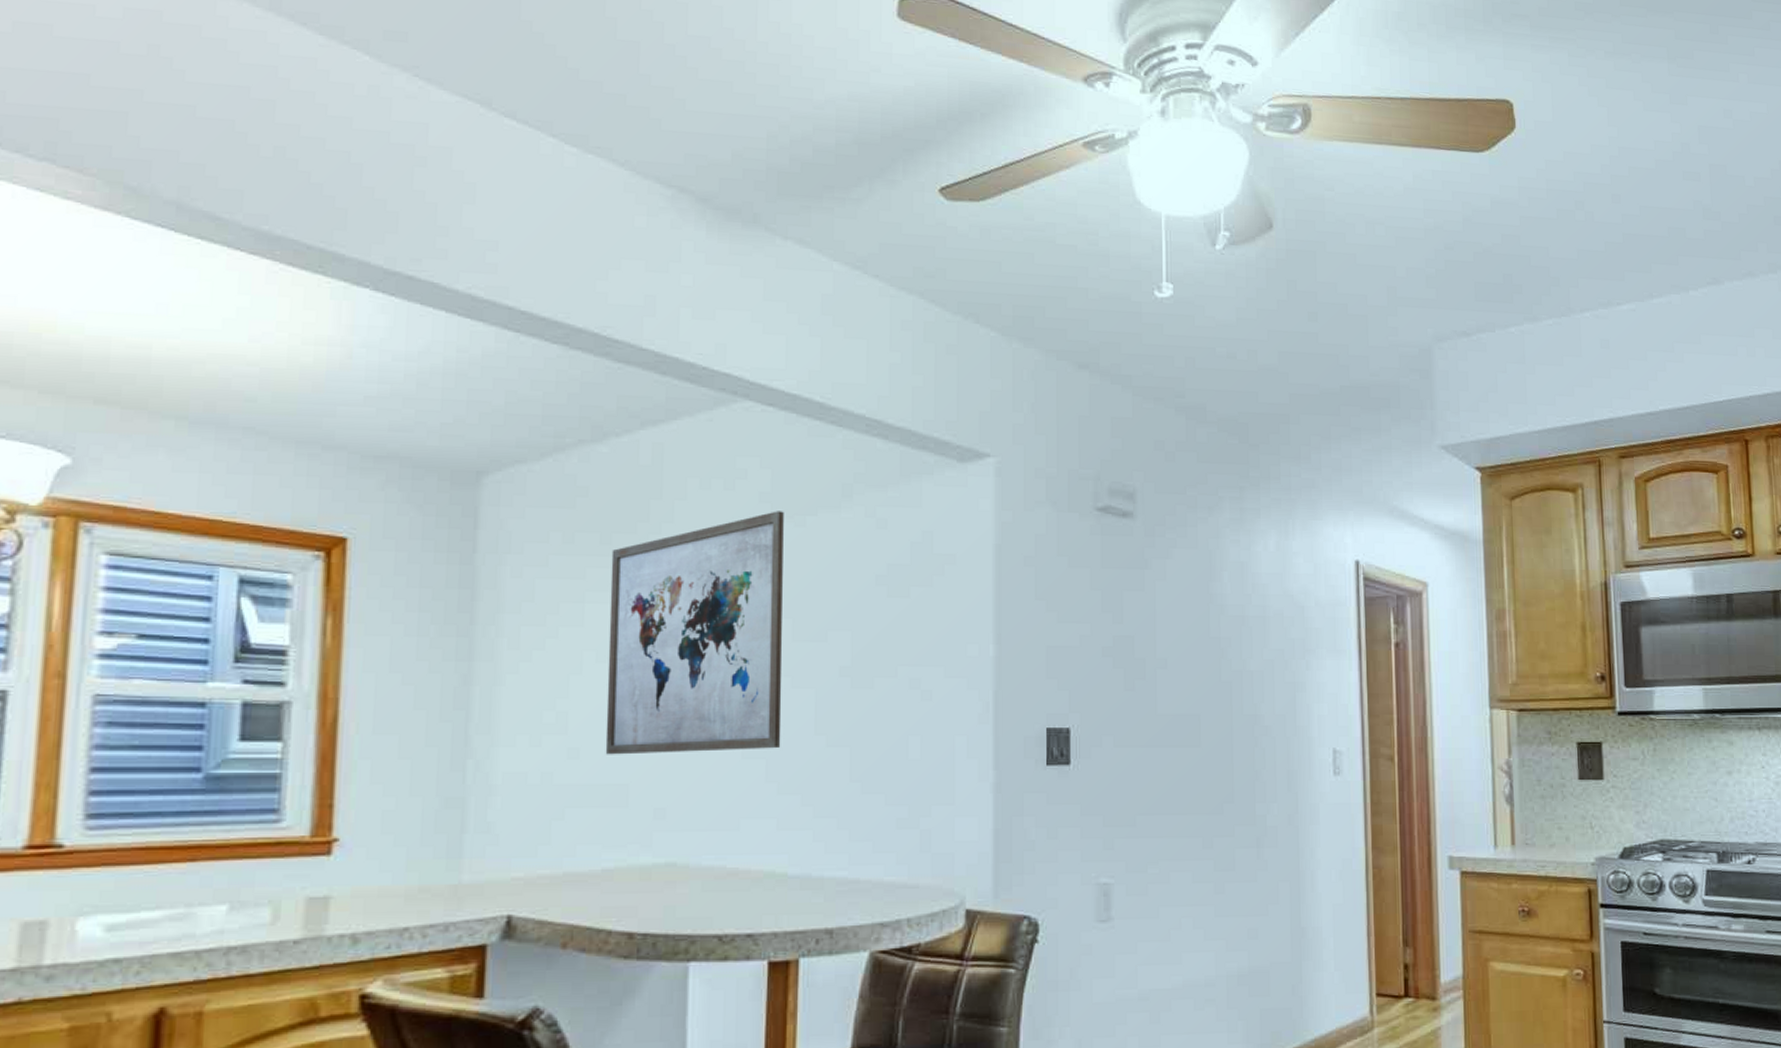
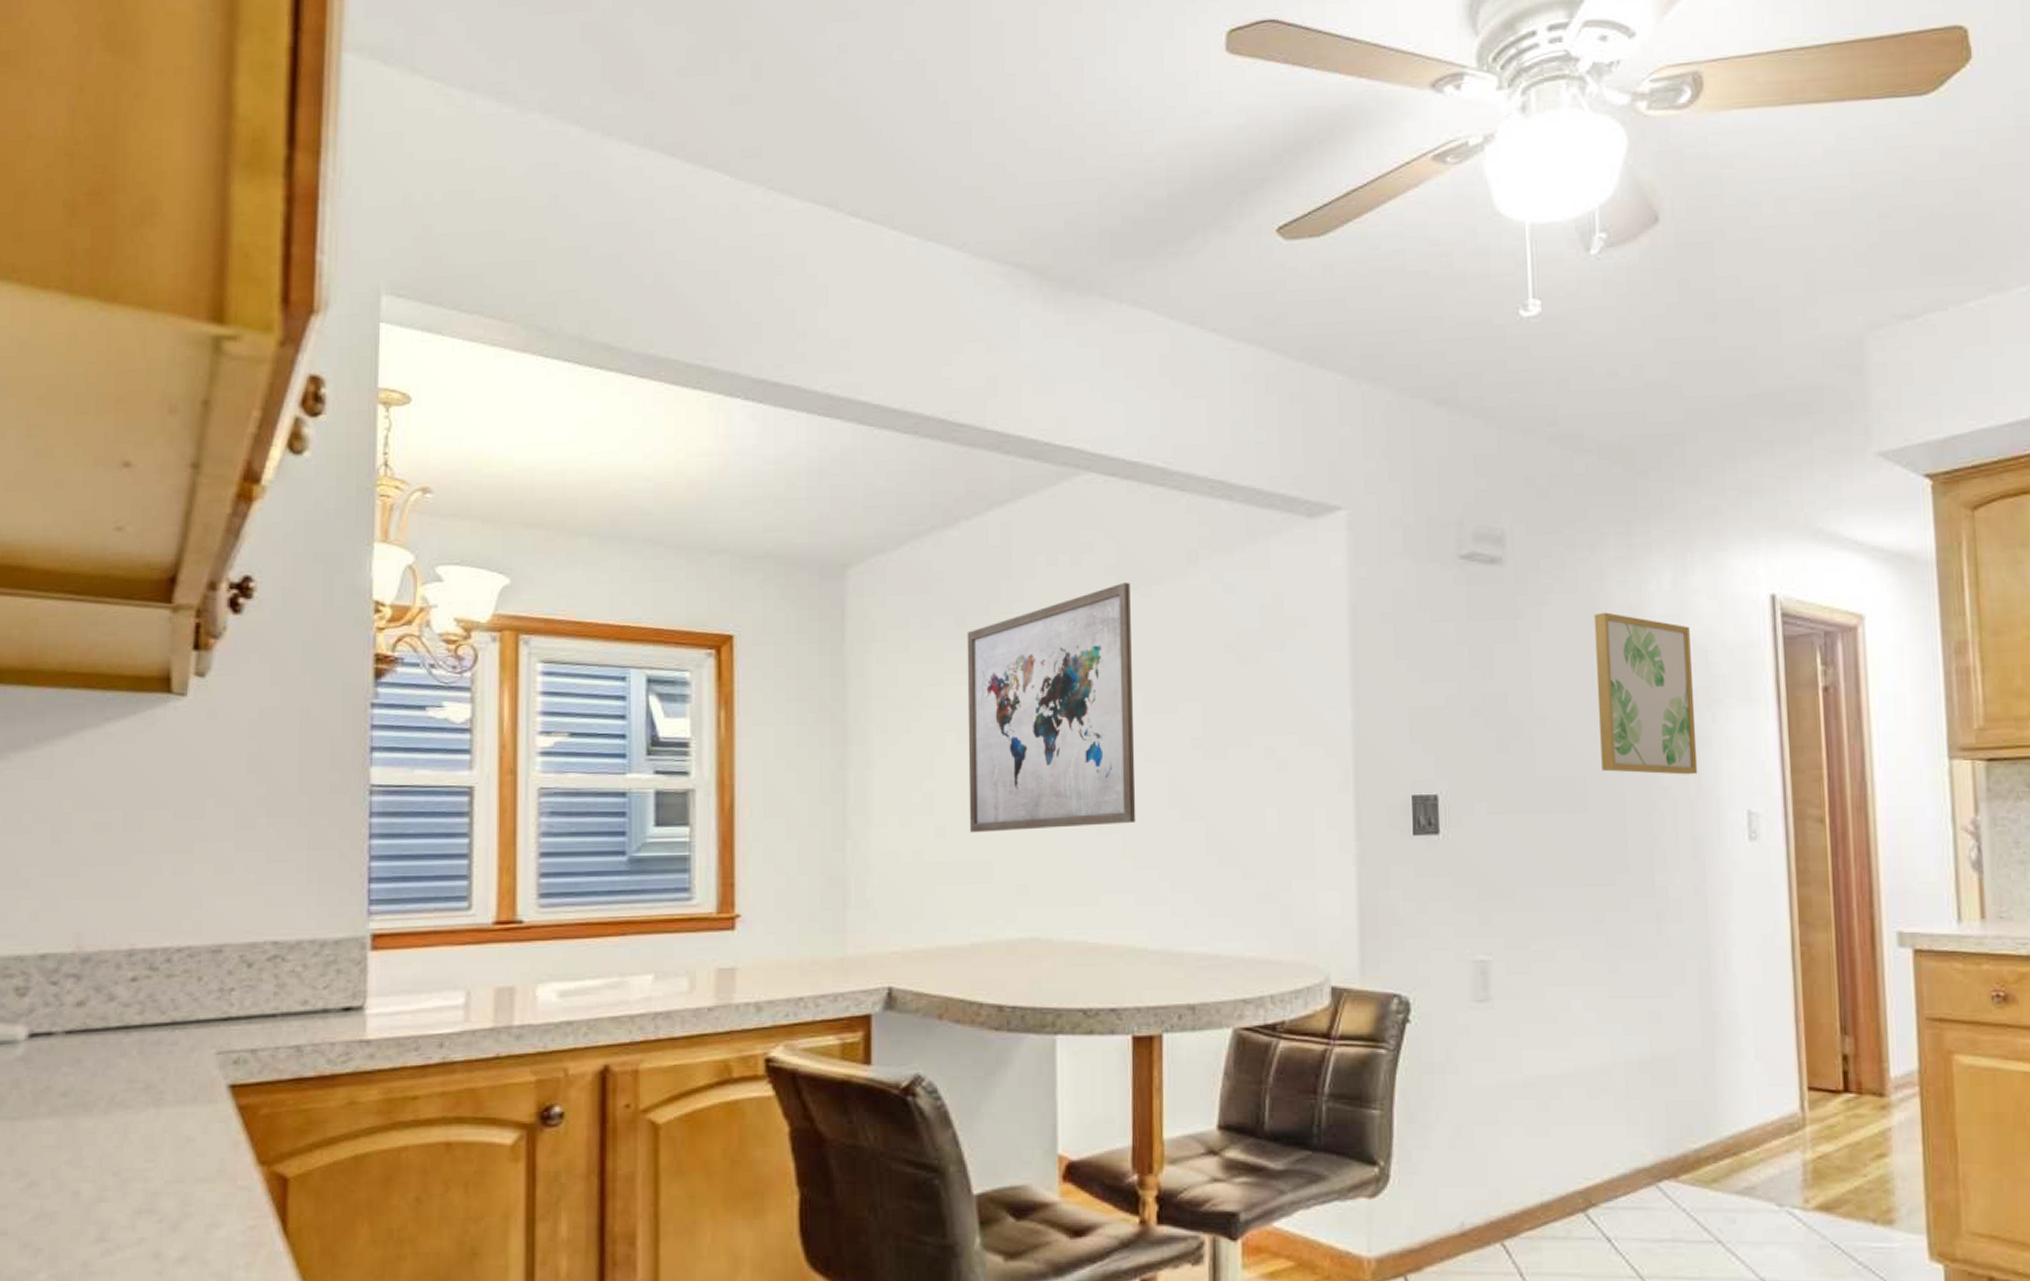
wall art: none [1210,567,1294,716] -> present [1593,612,1698,775]

